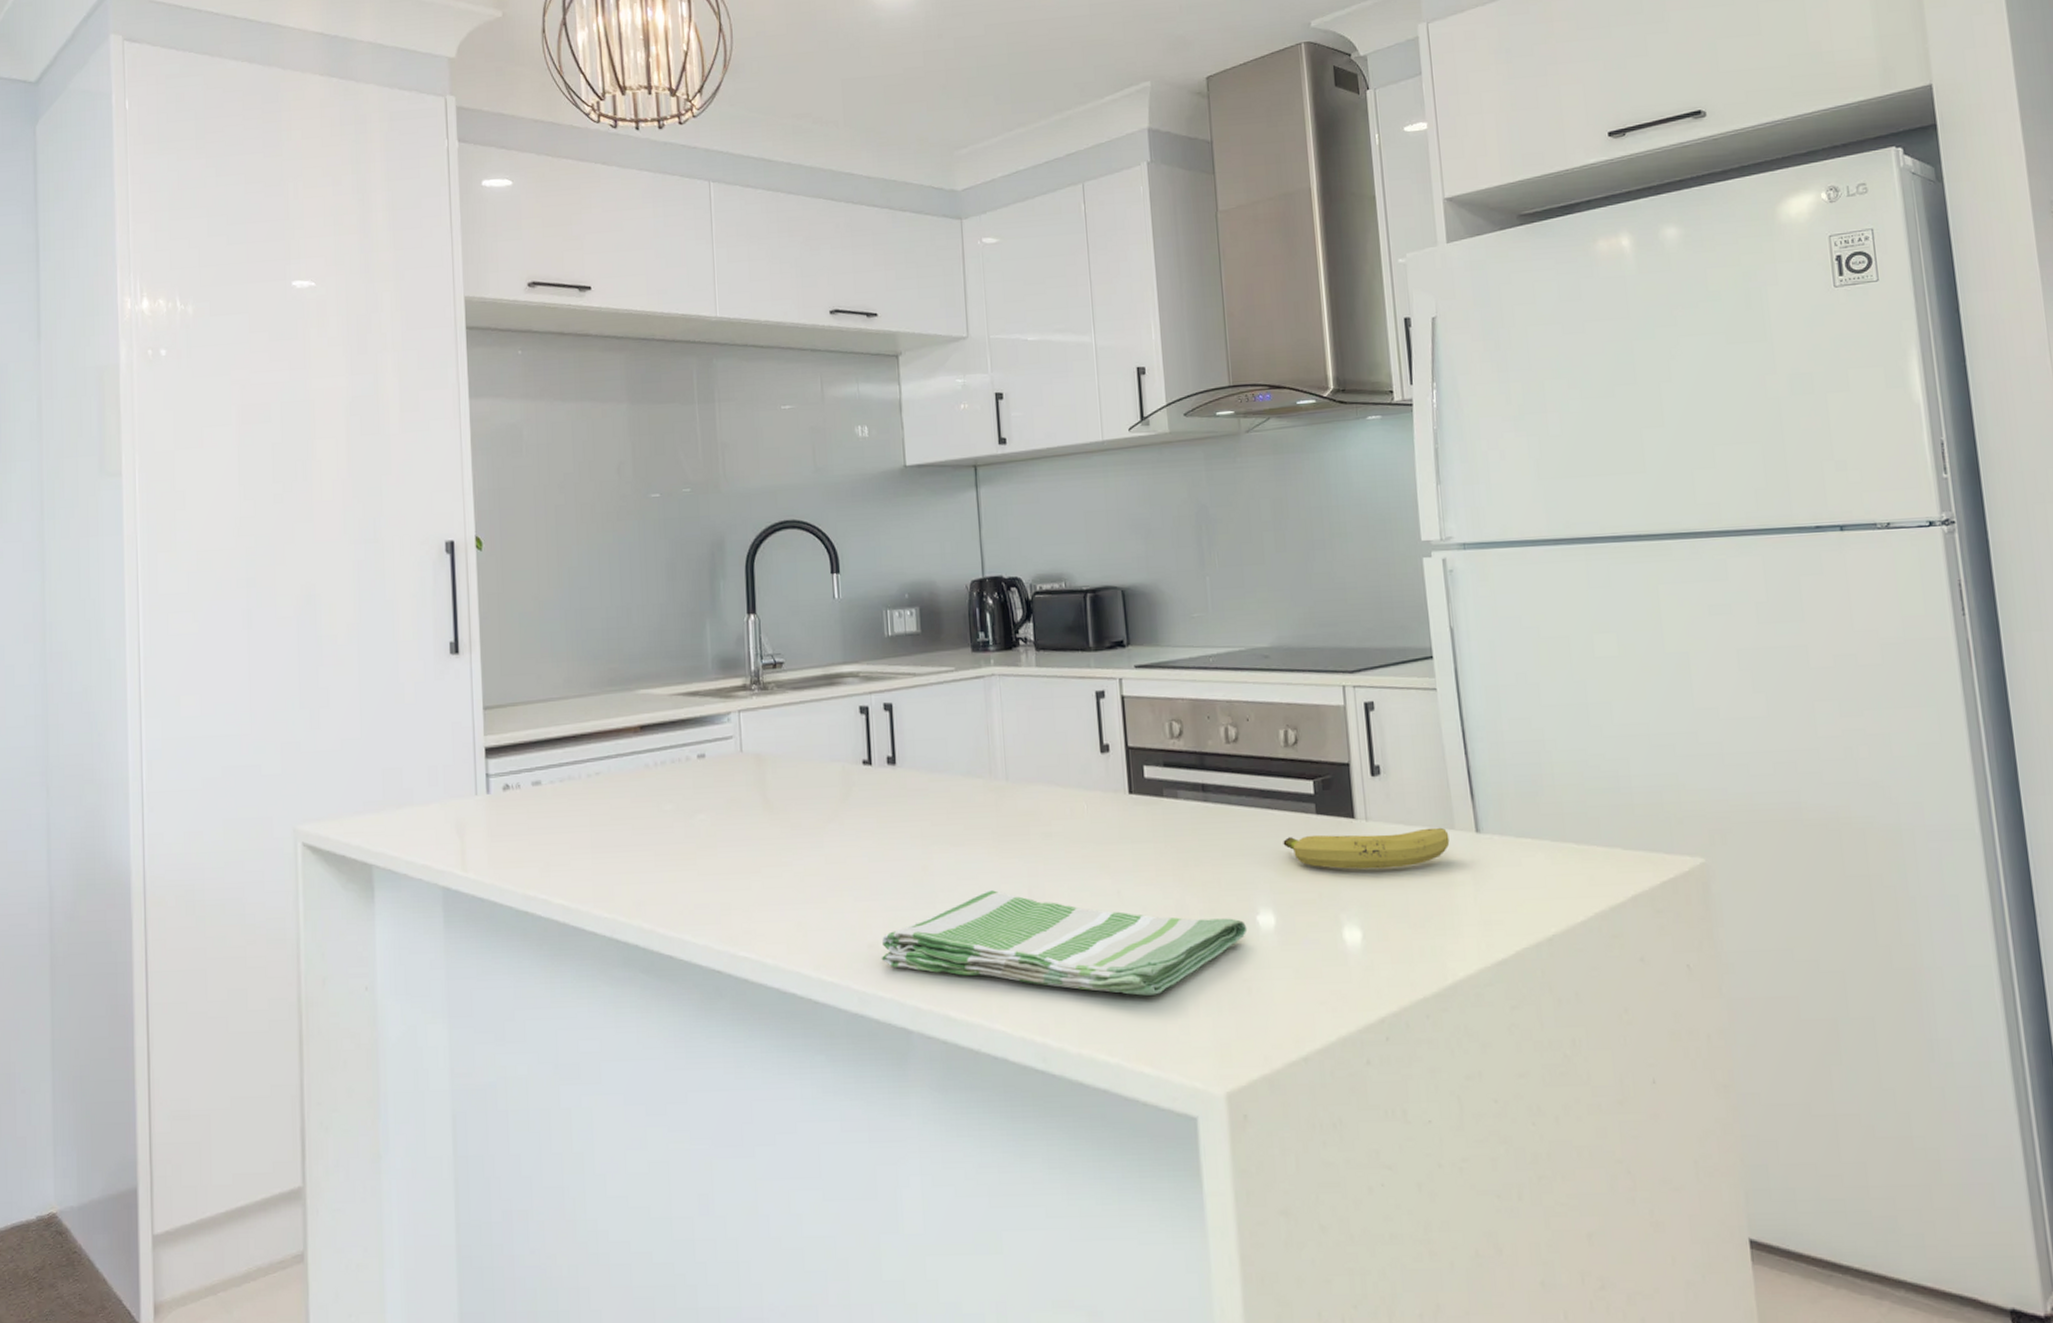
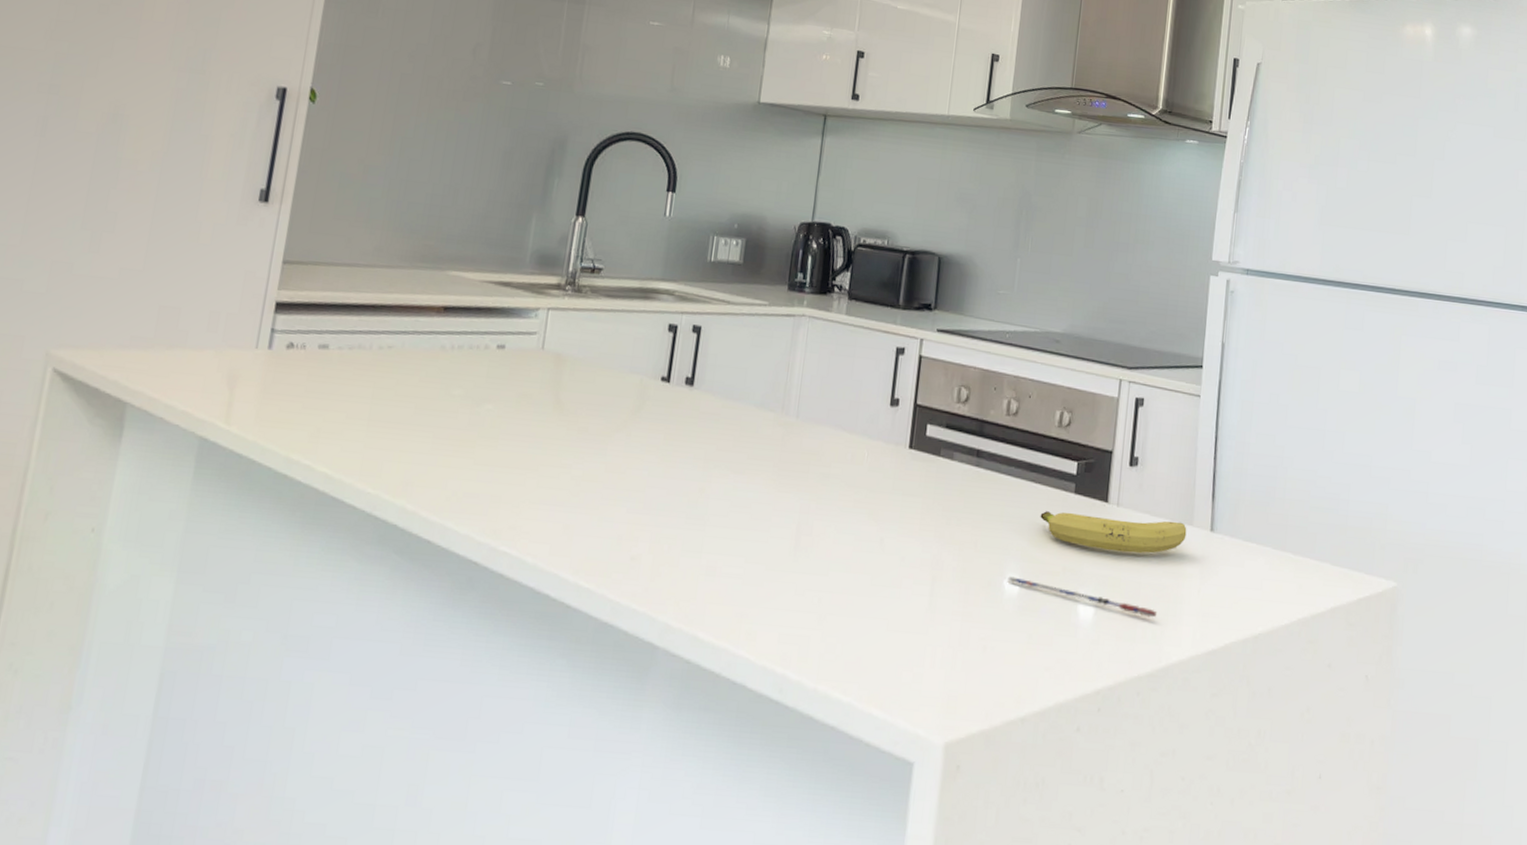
dish towel: present [881,889,1247,996] -> none [641,519,993,642]
pen: none [1260,911,1433,934] -> present [1007,576,1158,618]

